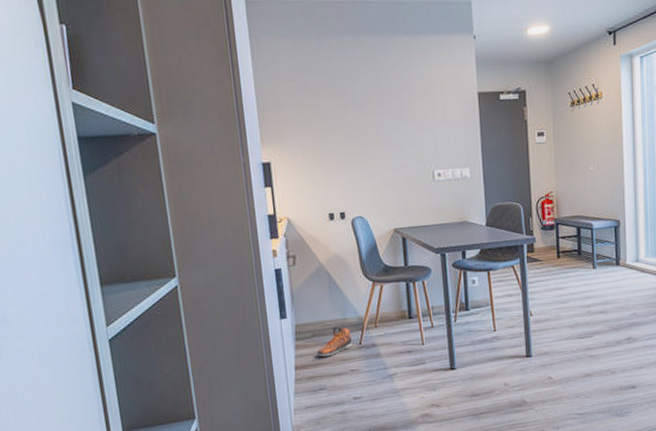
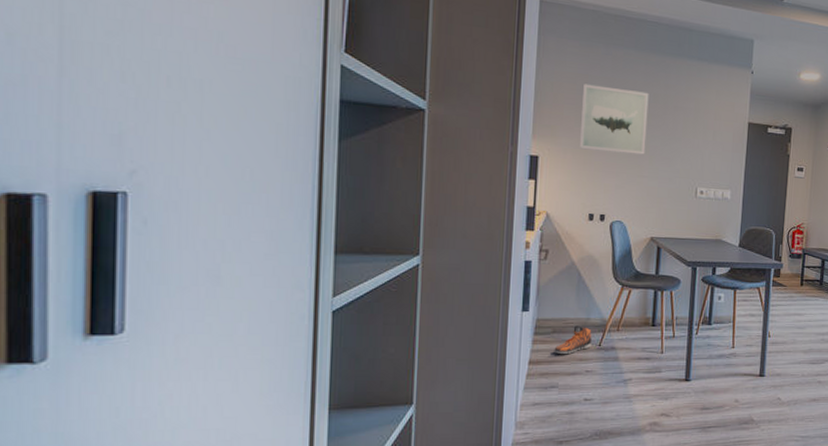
wall art: none [302,78,375,149] -> present [580,84,649,155]

